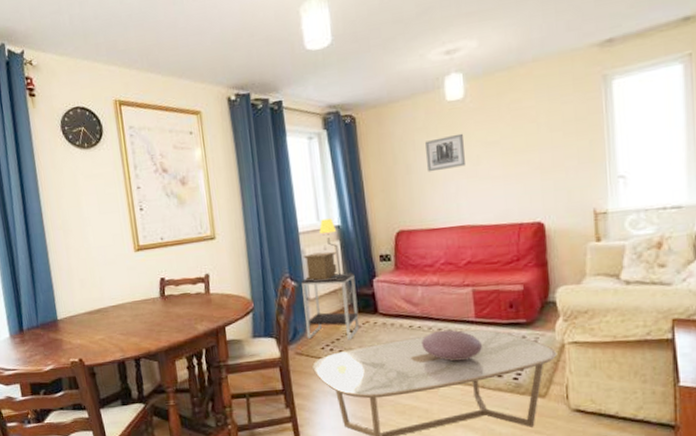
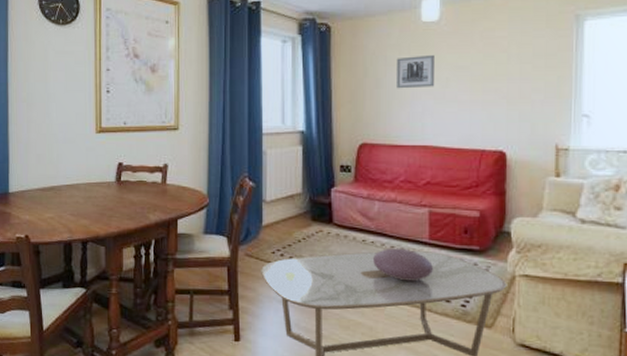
side table: present [301,272,360,341] -> none [258,179,313,248]
table lamp: present [303,218,349,281] -> none [264,123,308,184]

